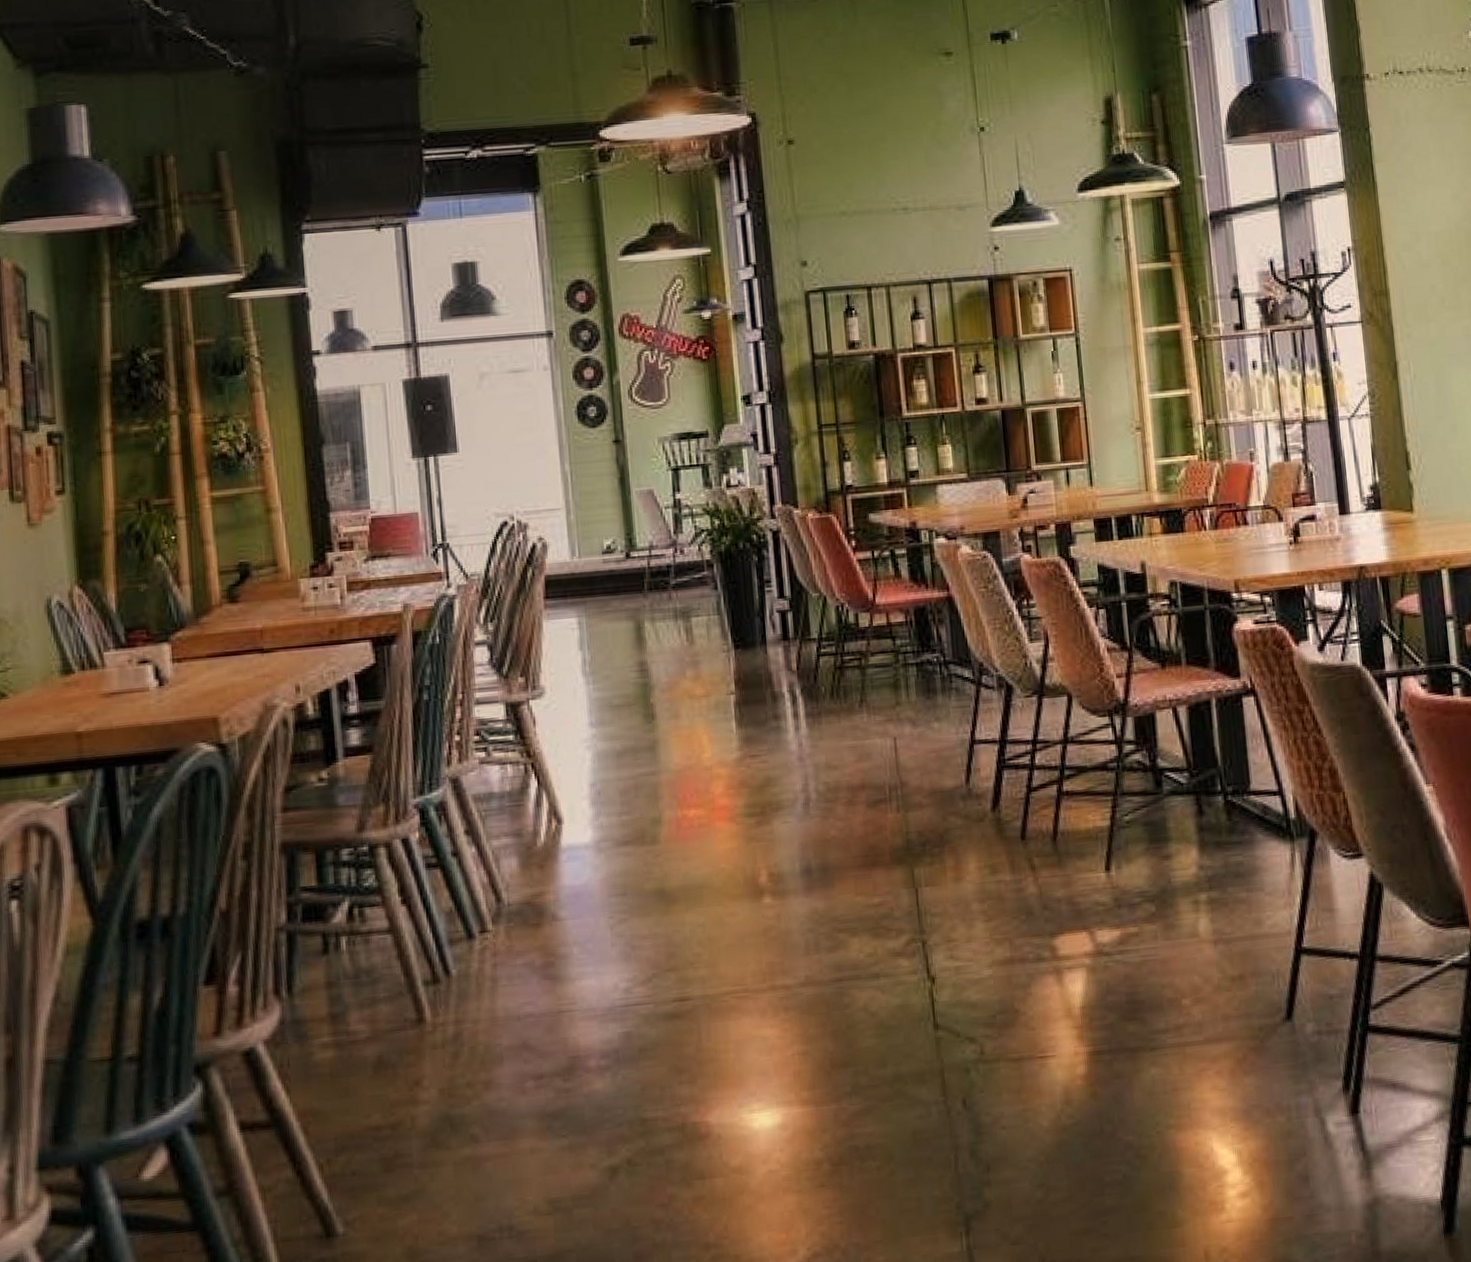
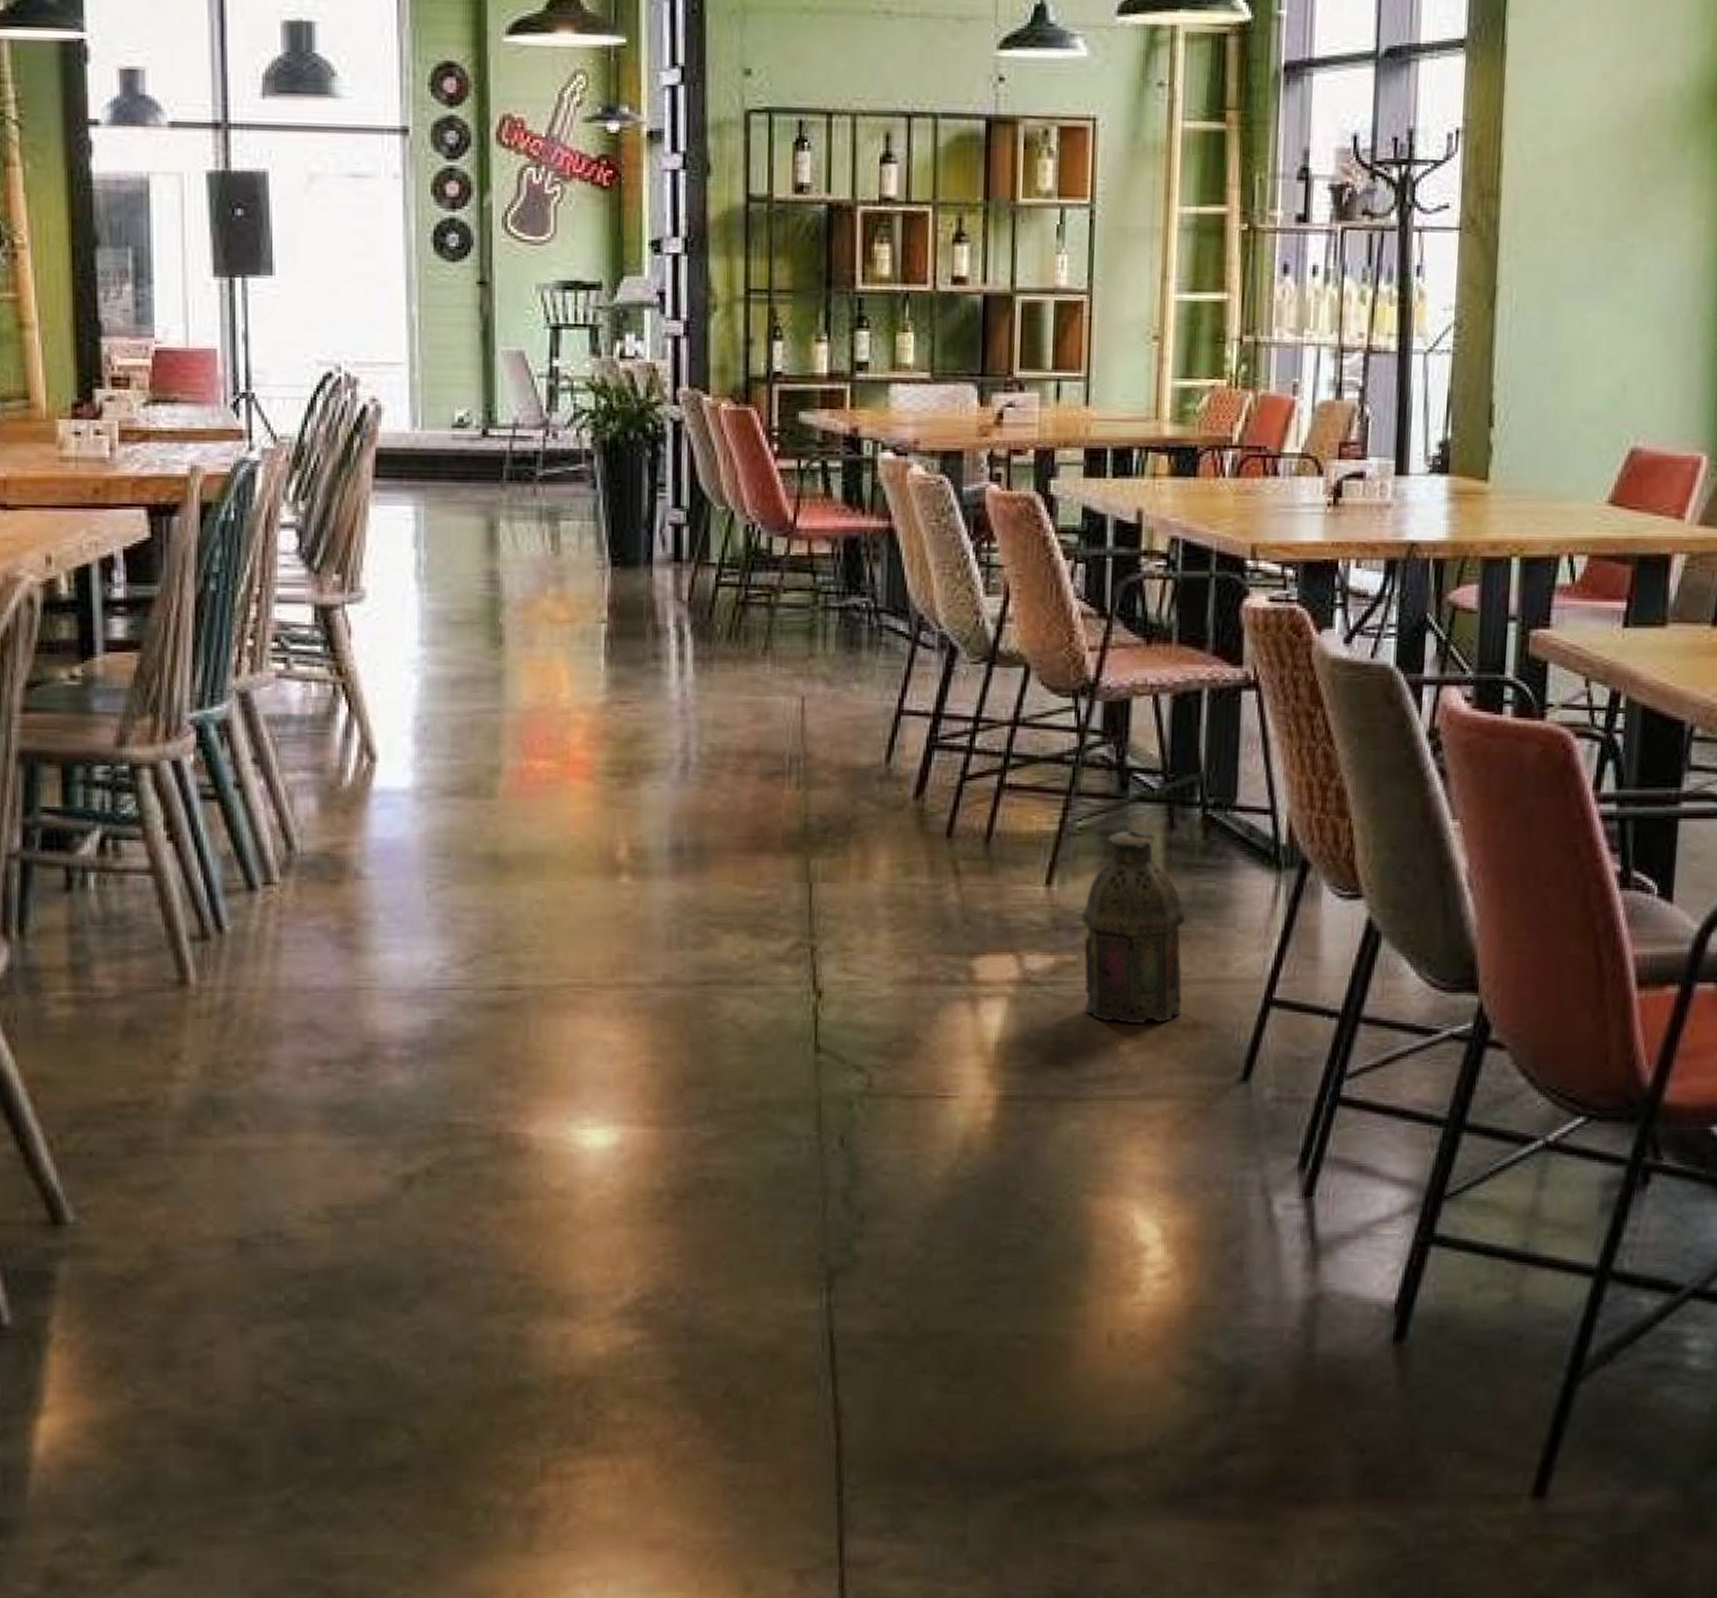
lantern: none [1137,817,1229,980] -> present [1081,827,1186,1024]

